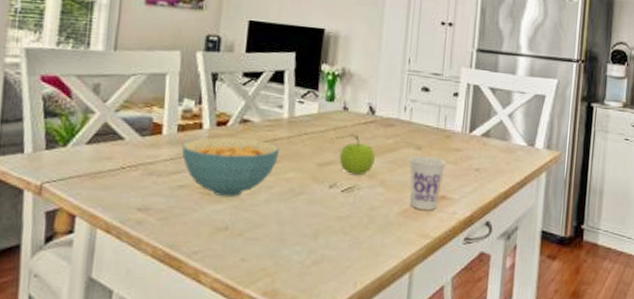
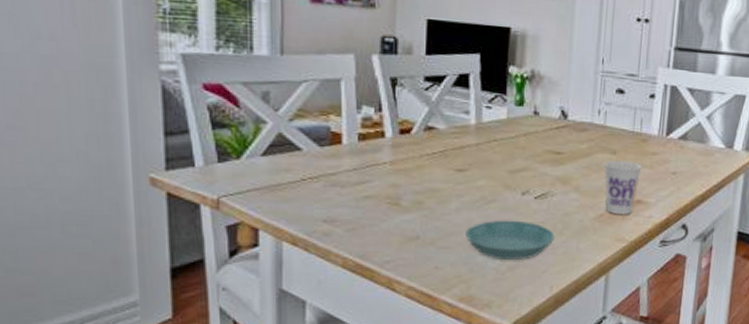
cereal bowl: present [181,137,280,196] -> none [364,146,469,206]
saucer: none [272,212,360,255] -> present [464,220,555,261]
fruit: present [331,134,375,176] -> none [522,139,568,182]

